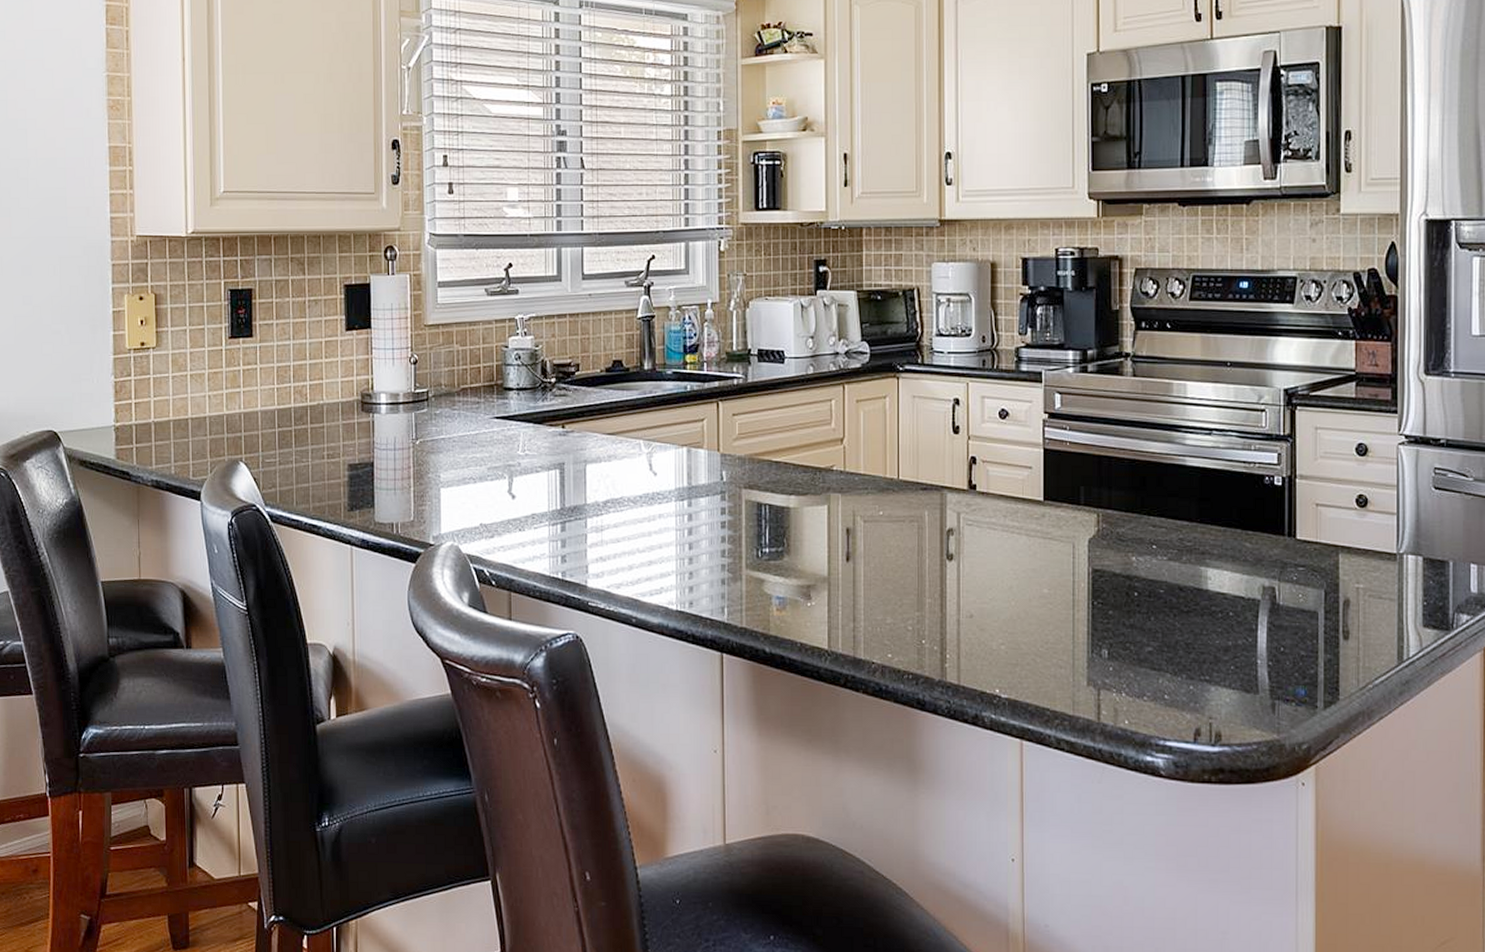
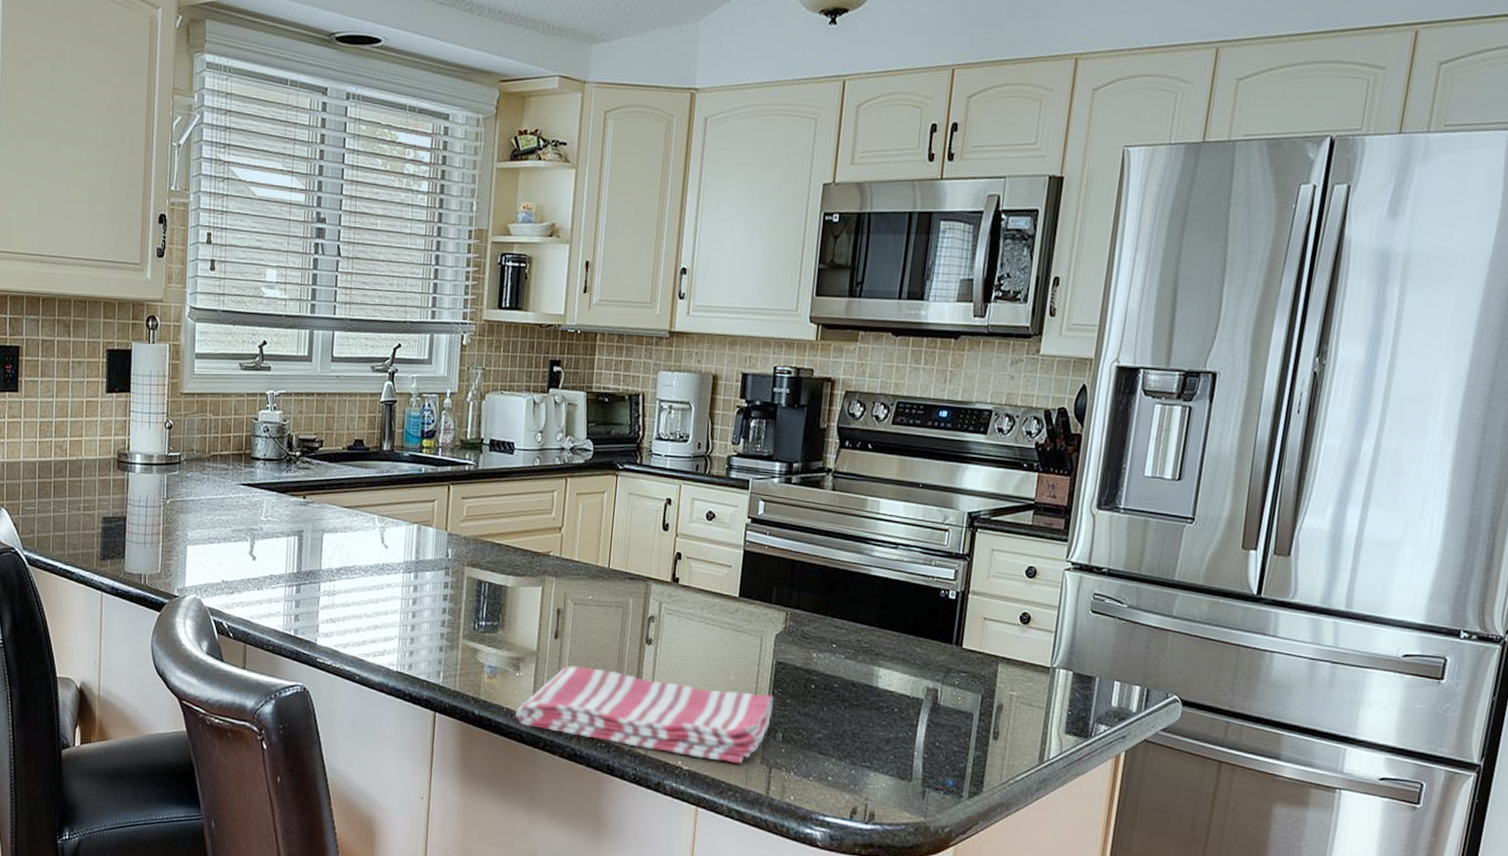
dish towel: none [811,590,1095,688] -> present [515,666,774,764]

